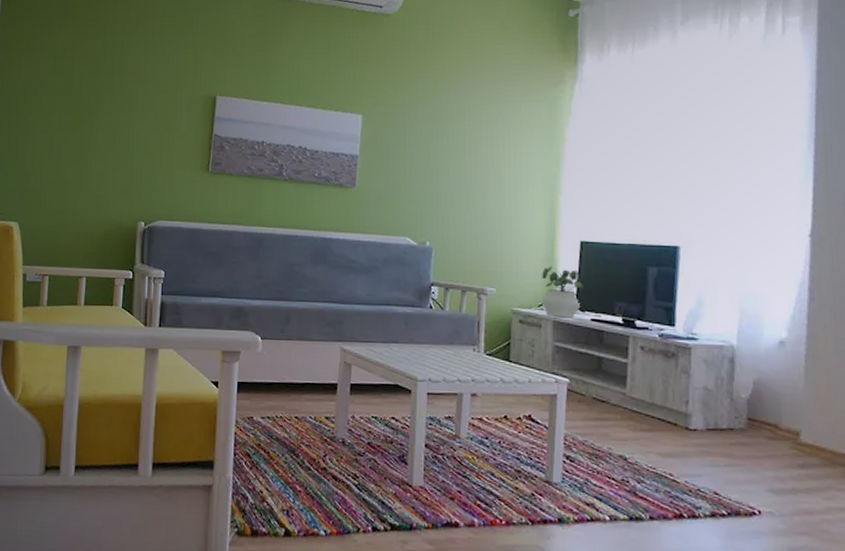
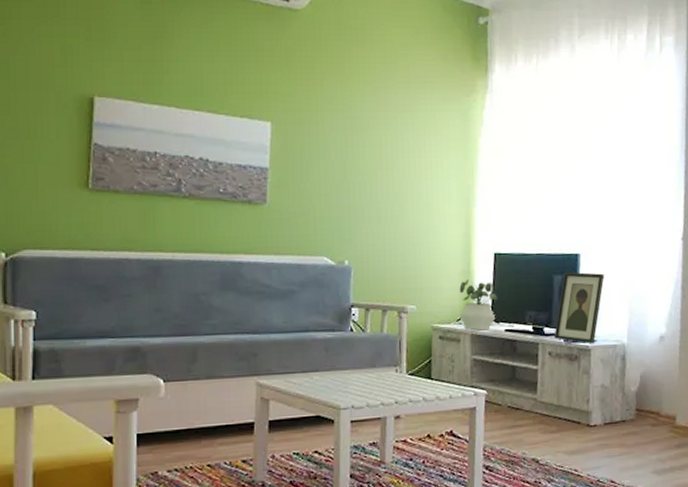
picture frame: none [647,264,709,342] -> present [554,272,605,344]

